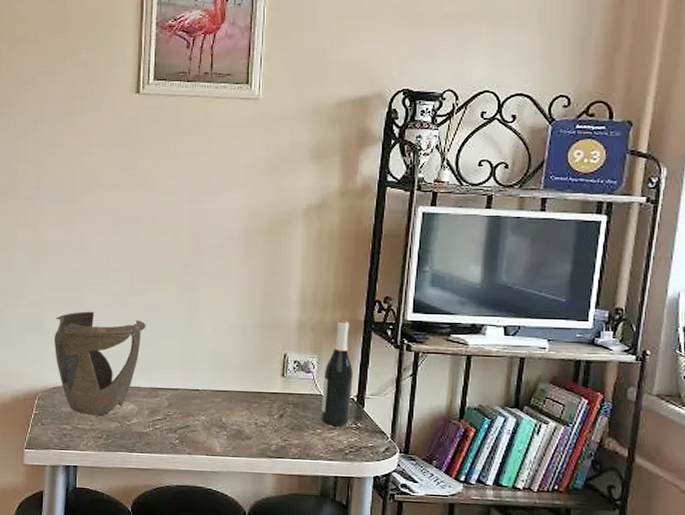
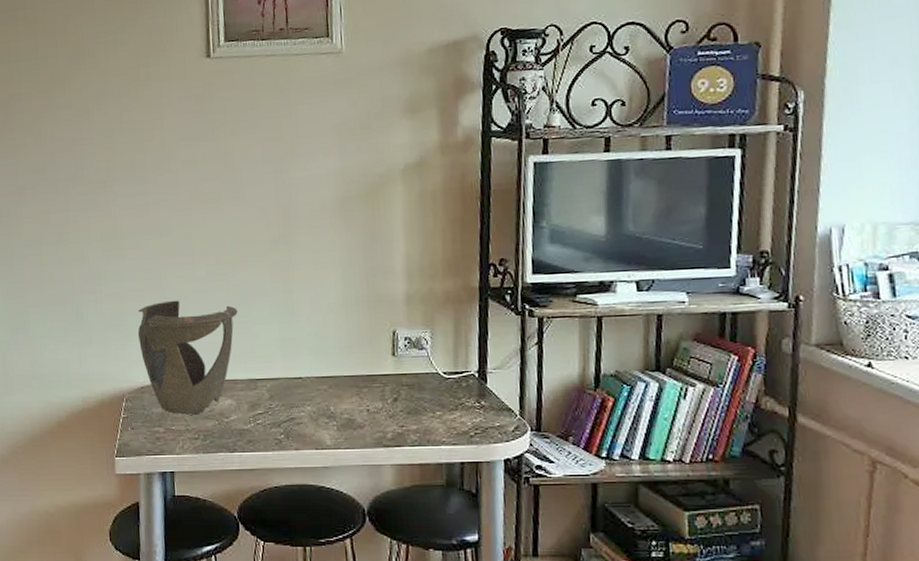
wine bottle: present [321,319,353,426] -> none [438,287,472,406]

